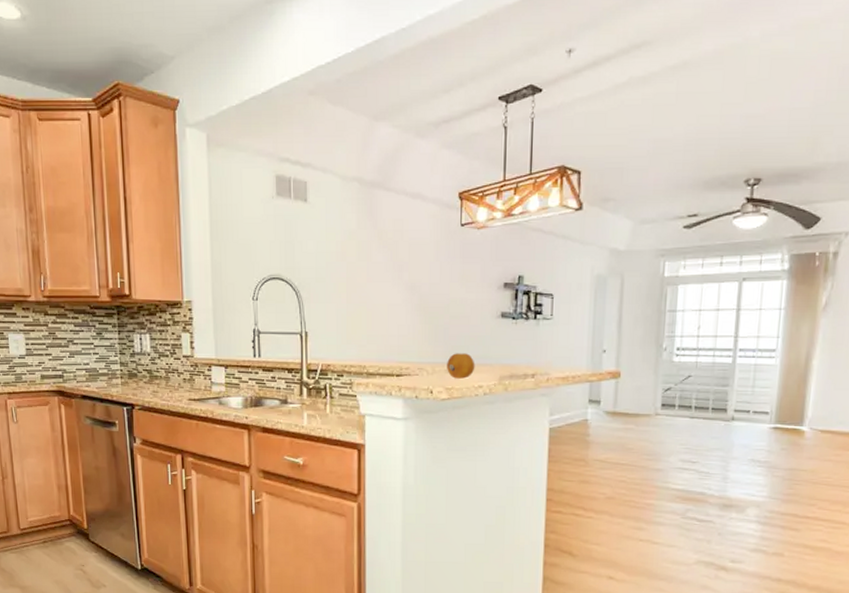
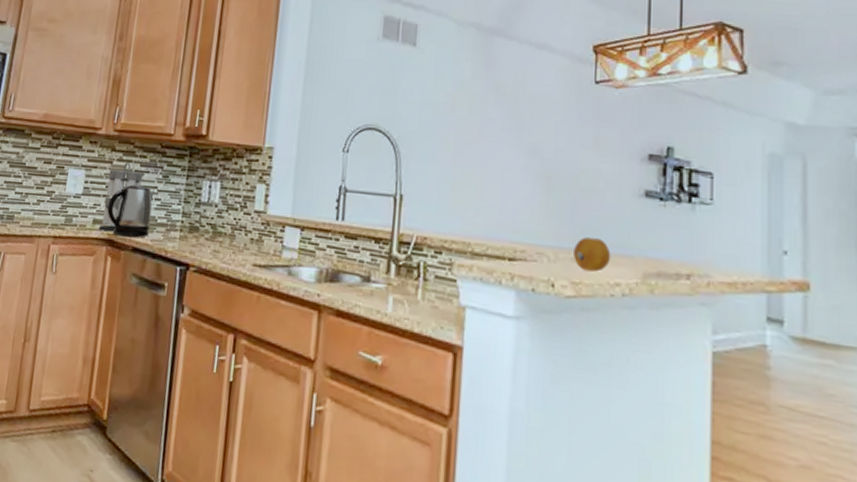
spice rack: none [46,323,79,385] -> present [98,161,144,232]
kettle: none [51,343,93,387] -> present [107,184,154,238]

